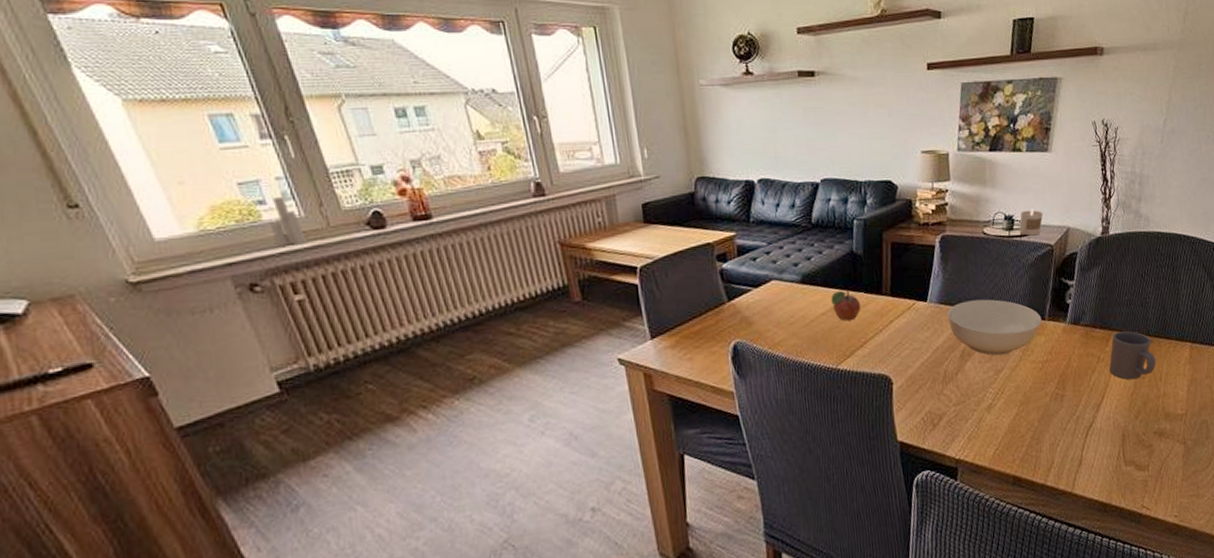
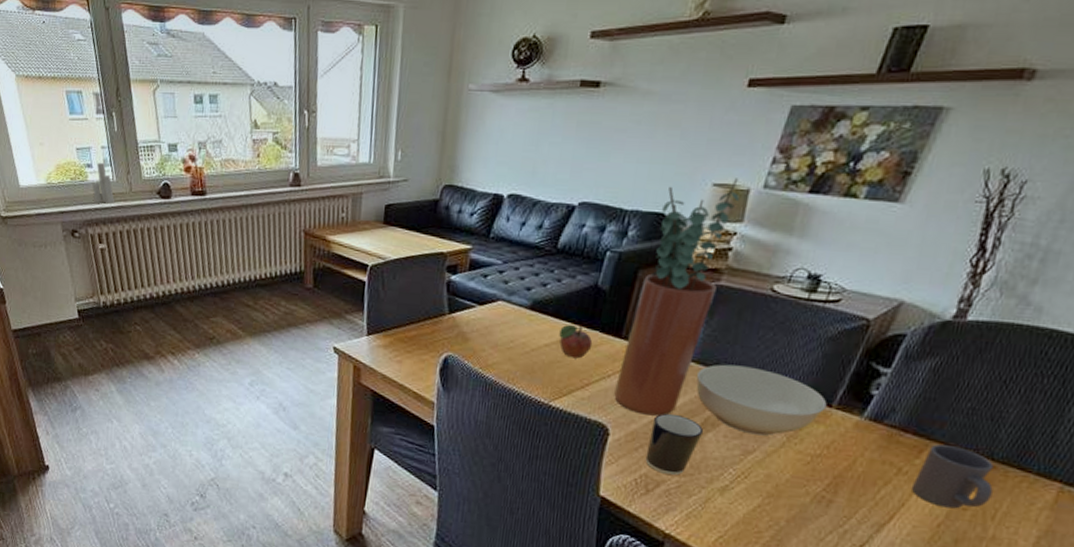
vase: none [887,145,945,359] -> present [614,178,740,416]
mug: none [924,352,964,407] -> present [645,413,704,476]
candle: present [1019,208,1043,236] -> none [824,270,868,304]

